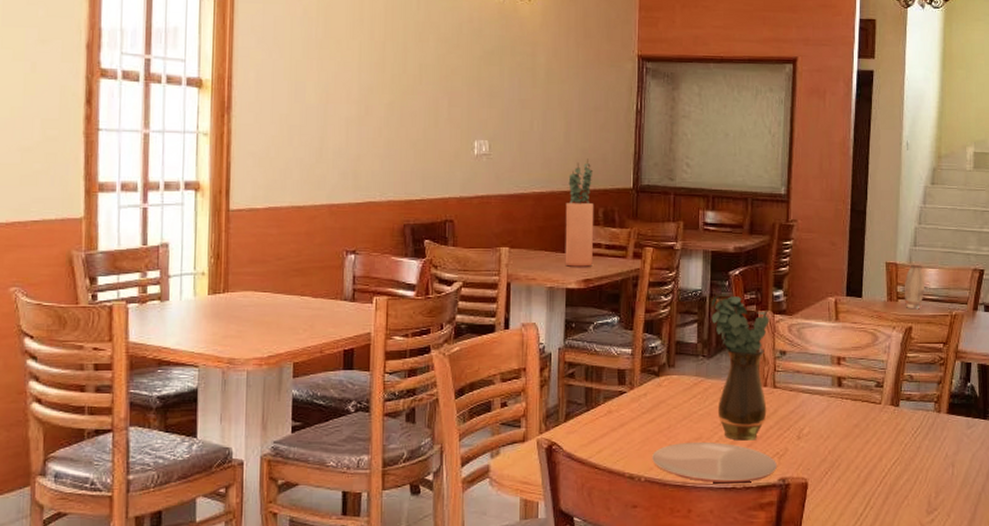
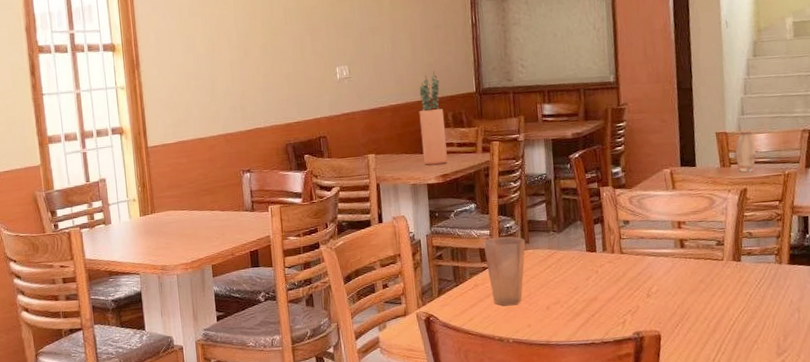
cup: none [623,357,671,438] -> present [483,236,526,306]
plate: present [652,441,777,484] -> none [517,305,631,340]
vase: present [711,288,770,441] -> none [556,171,617,302]

